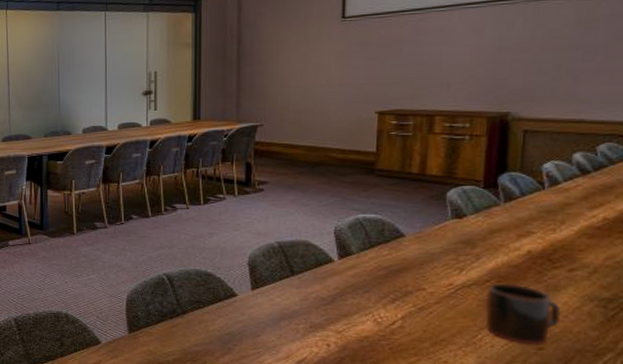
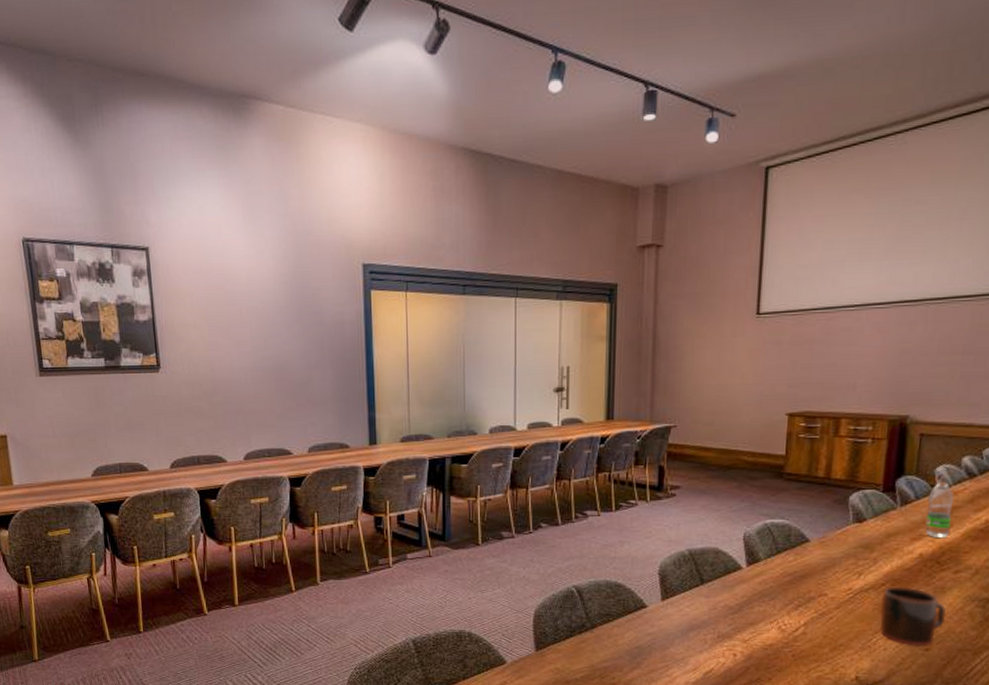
bottle: none [533,175,565,236] -> present [925,478,954,539]

